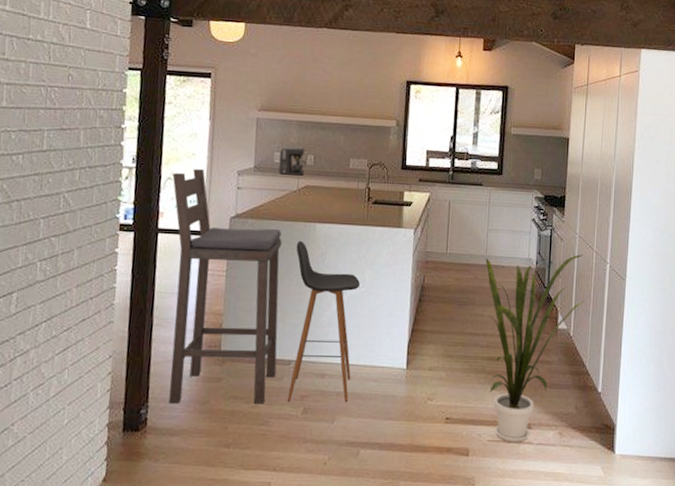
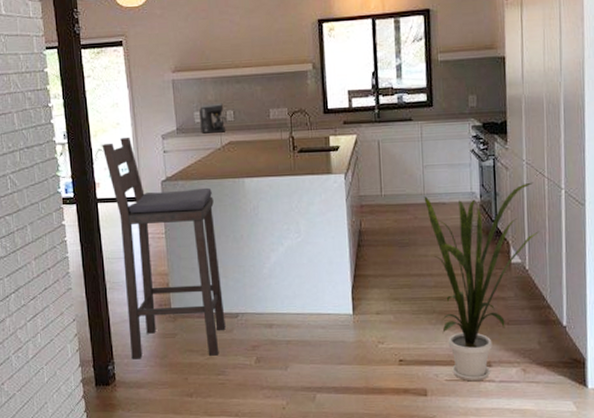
bar stool: present [287,240,361,403] -> none [228,196,299,352]

